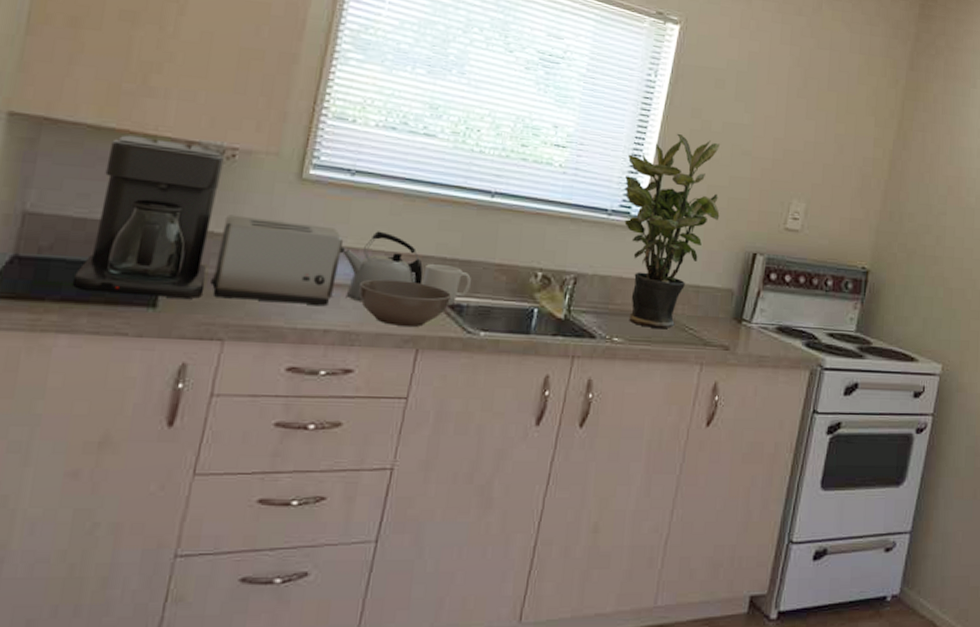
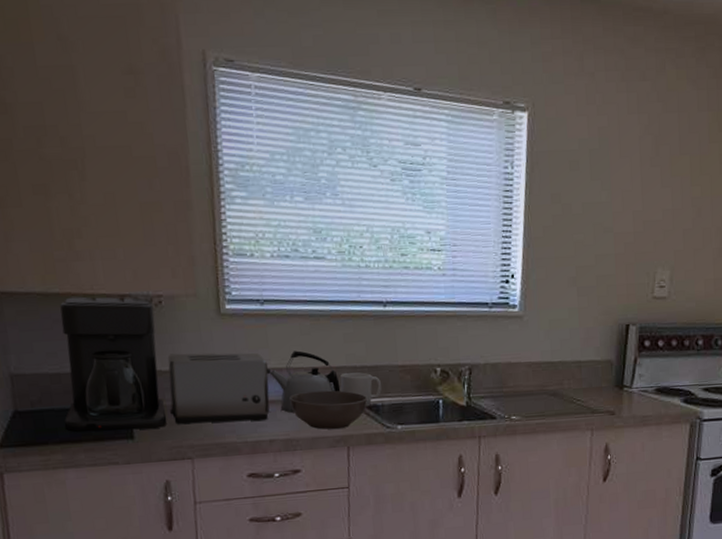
potted plant: present [624,133,721,330] -> none [499,221,591,404]

